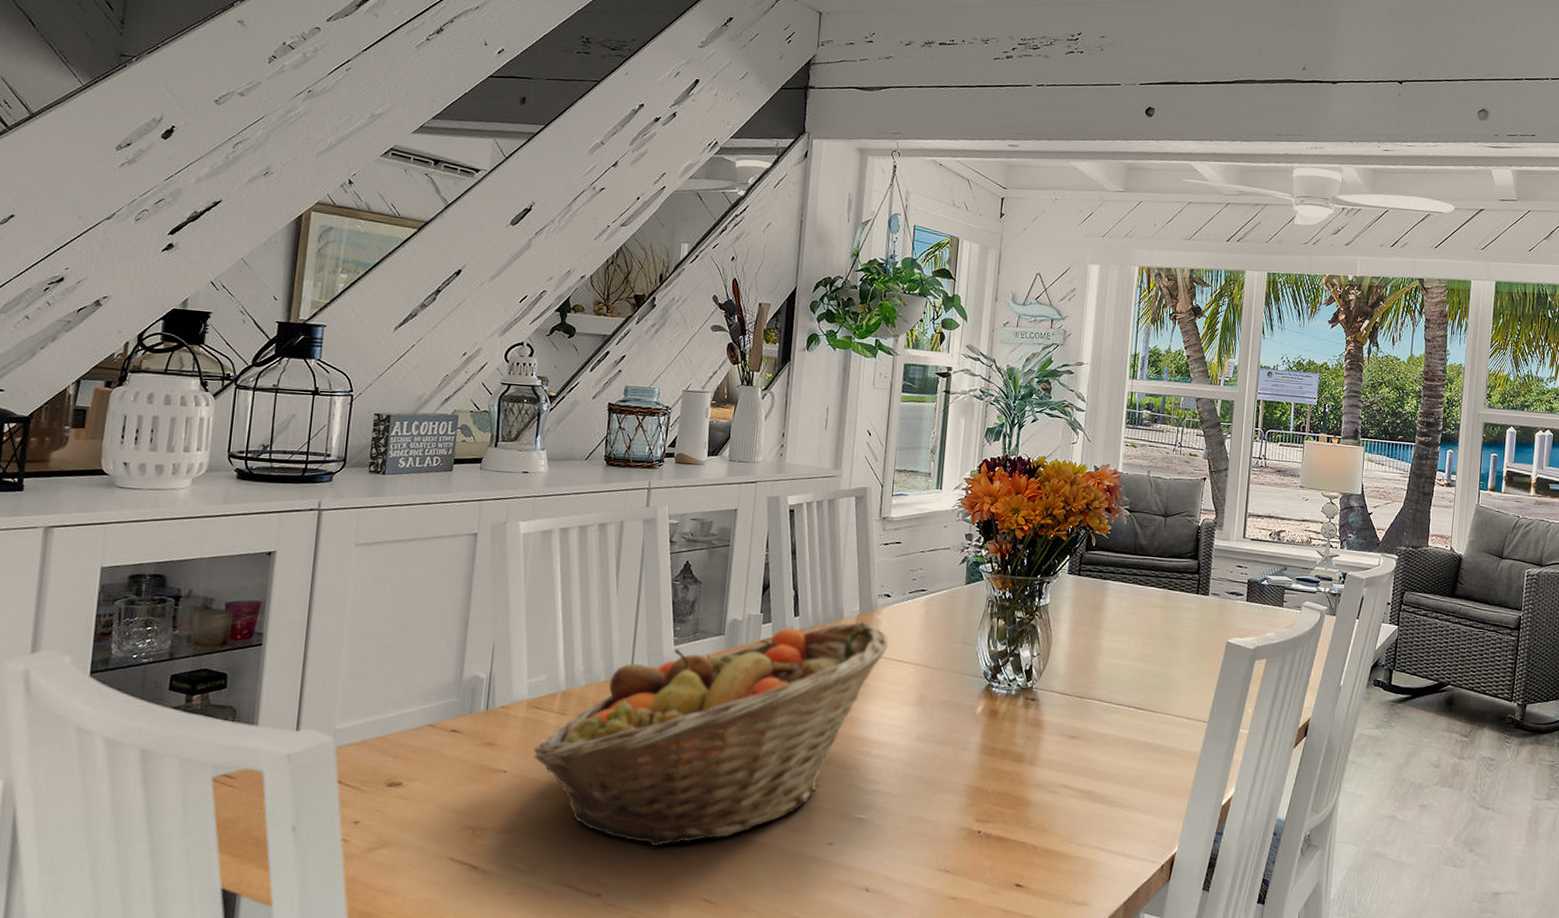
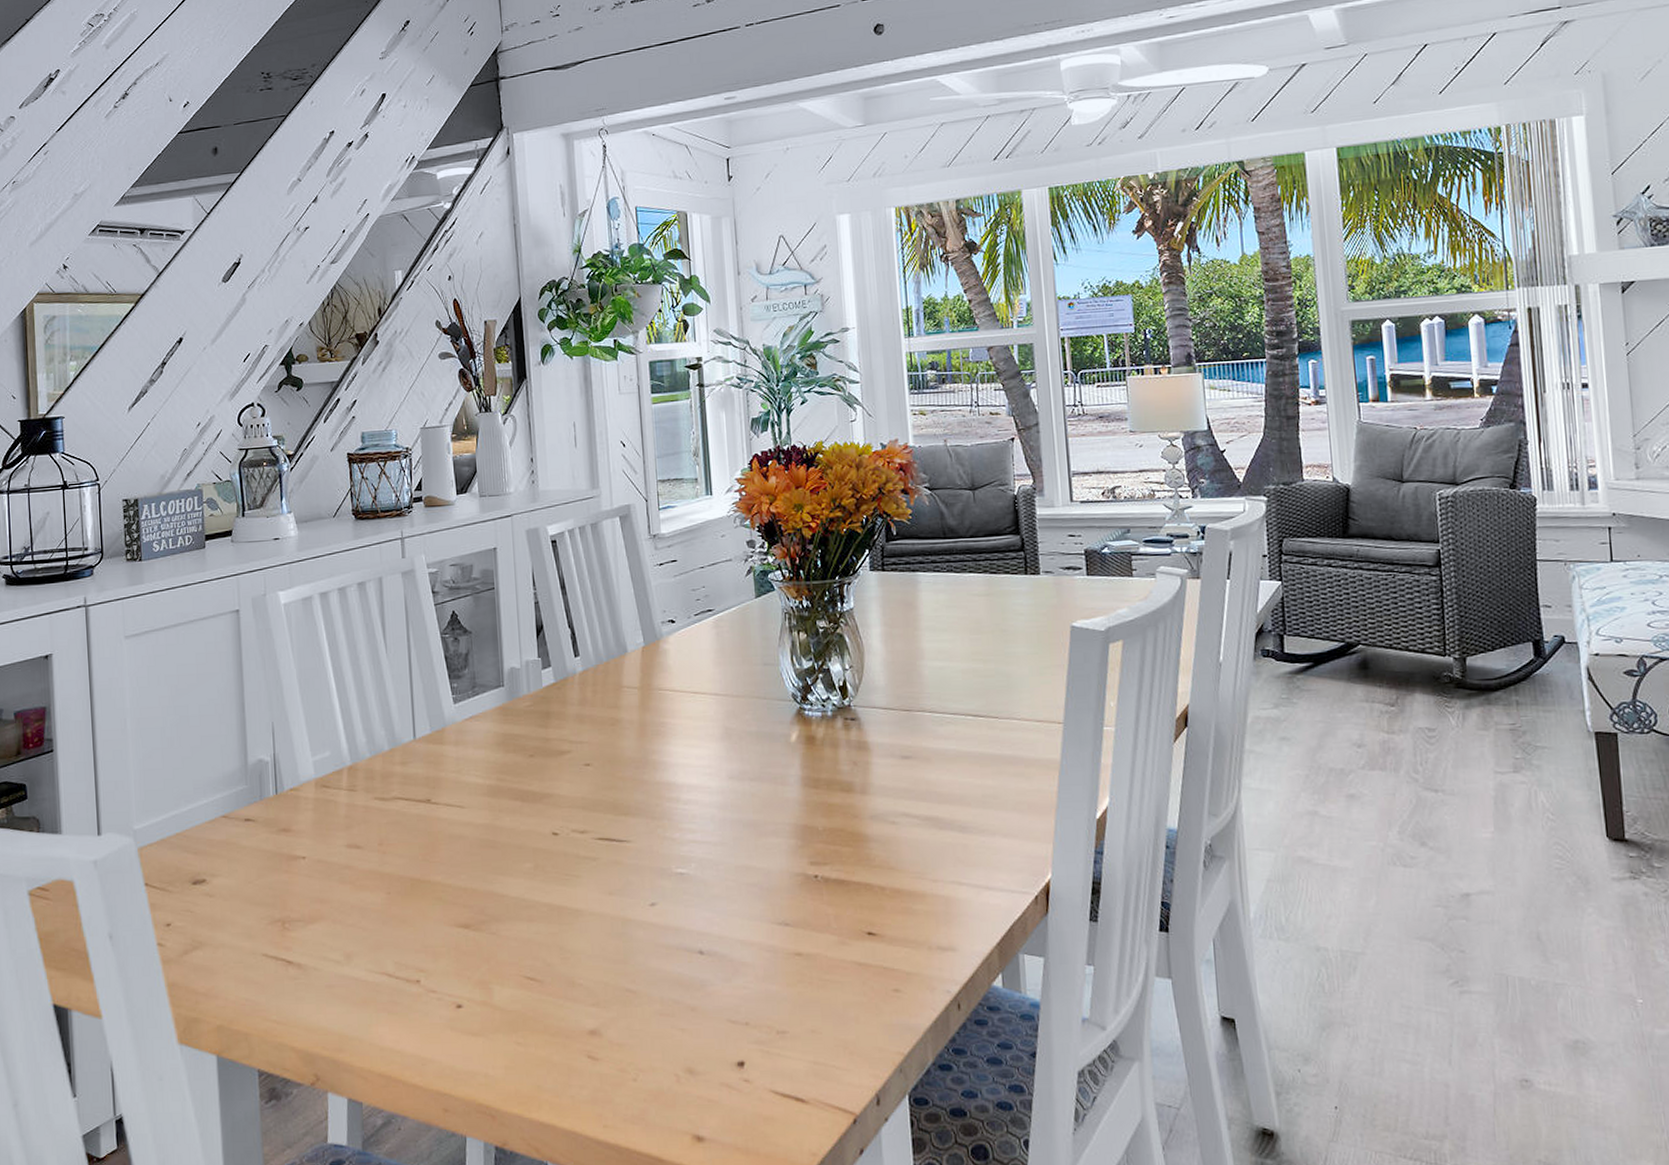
fruit basket: present [534,622,889,847] -> none [329,654,682,925]

